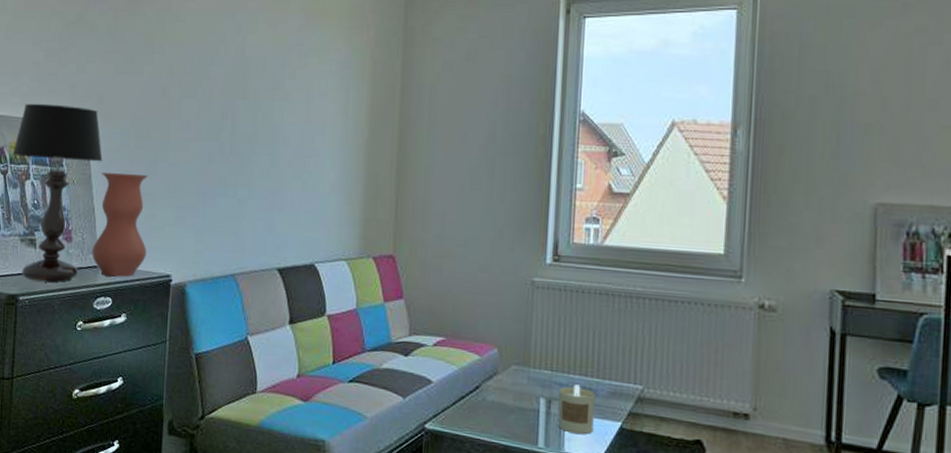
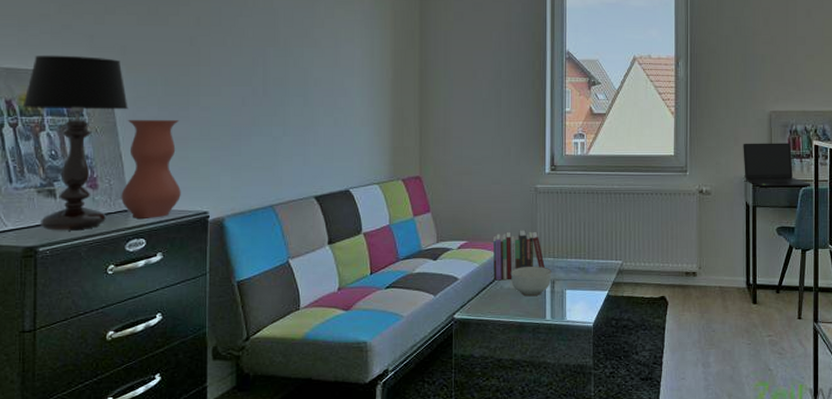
books: none [474,331,540,391] -> present [493,230,545,281]
bowl: none [495,376,549,416] -> present [510,266,552,297]
candle: present [557,384,595,435] -> none [559,266,587,305]
laptop: none [829,245,939,316] -> present [743,143,811,188]

